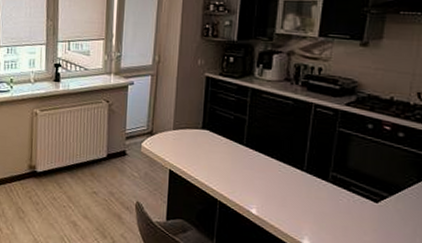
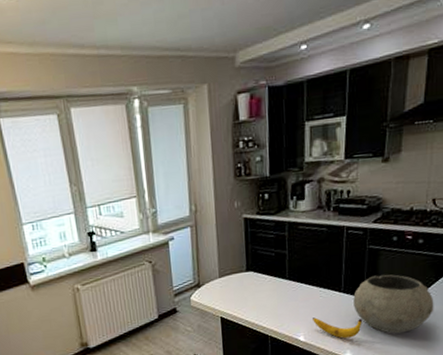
banana: none [268,192,325,224] -> present [313,317,362,339]
bowl: none [316,160,415,233] -> present [353,274,434,334]

